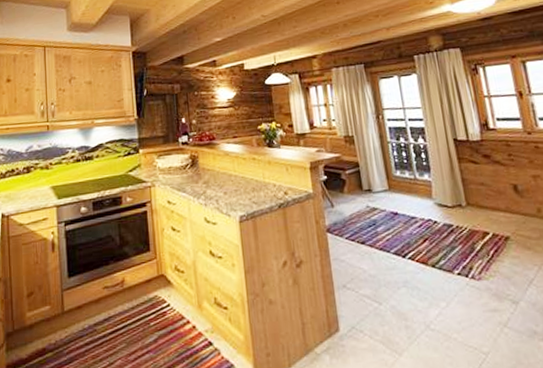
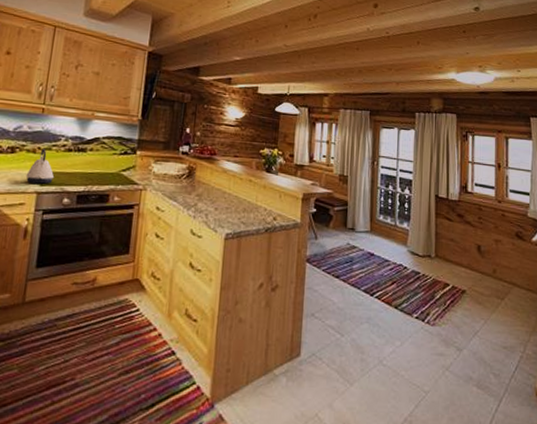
kettle: none [44,163,68,198] -> present [25,148,54,184]

